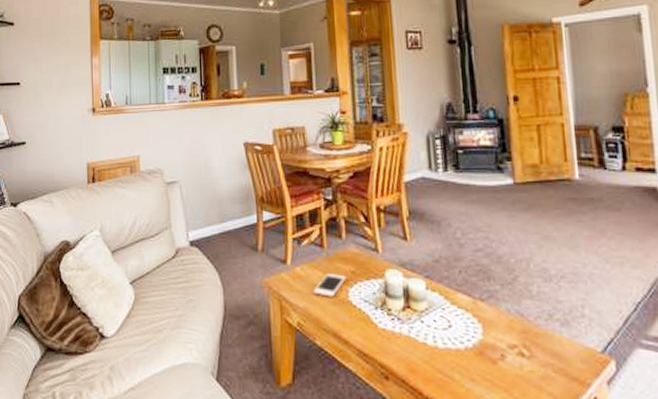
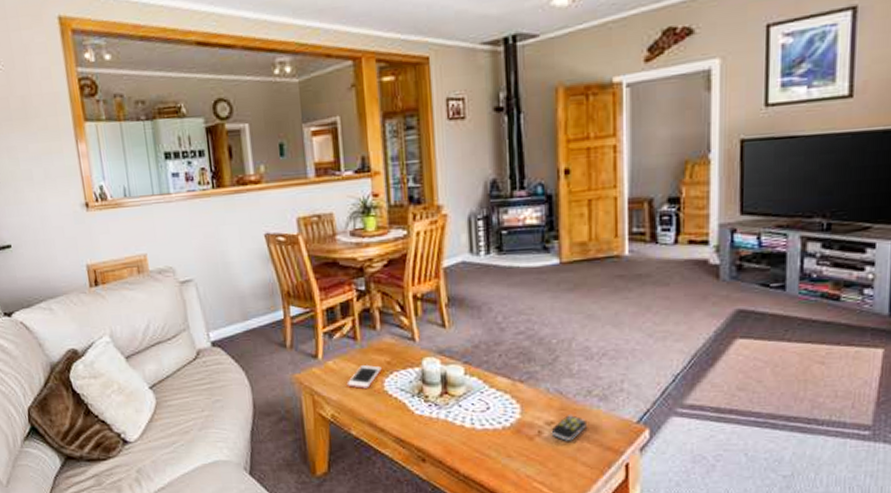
remote control: none [514,339,550,368] -> present [551,415,586,441]

